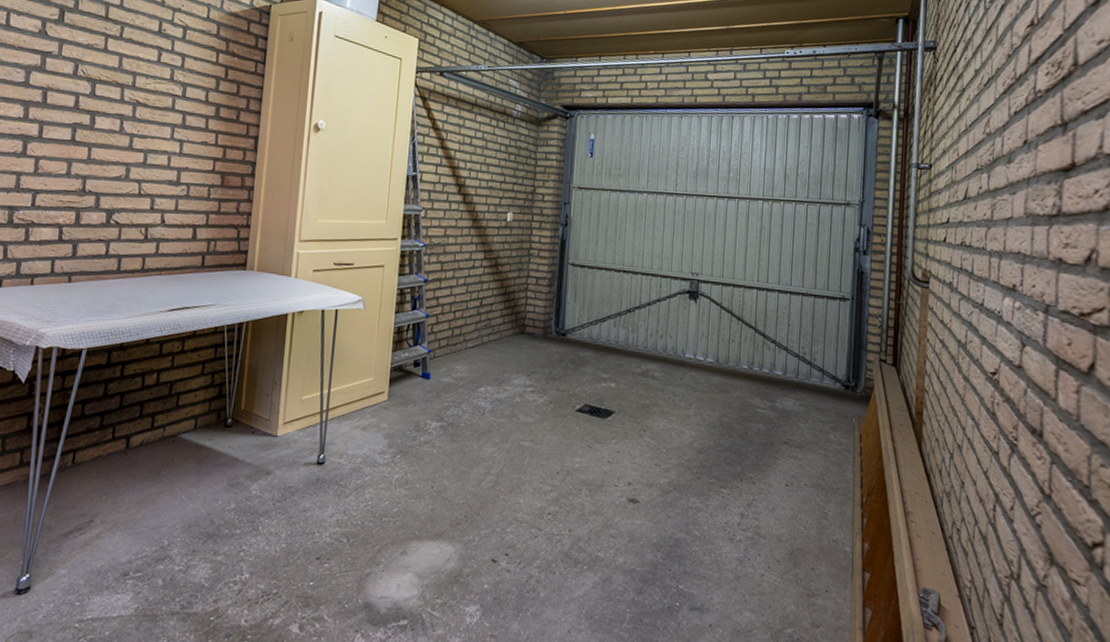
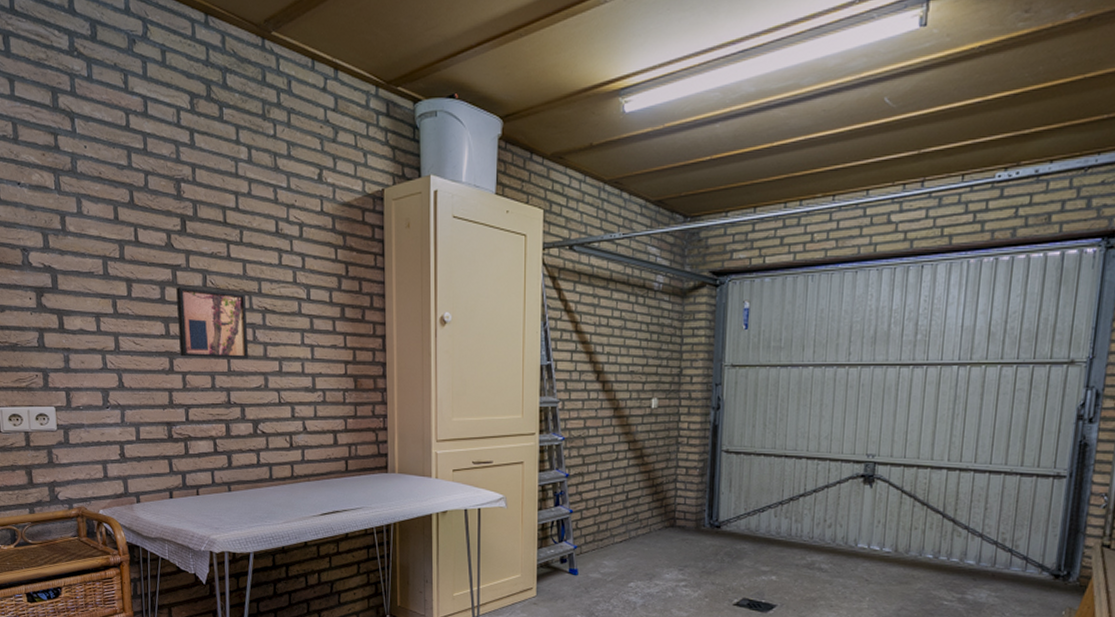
wall art: none [36,72,117,148] -> present [176,287,249,358]

